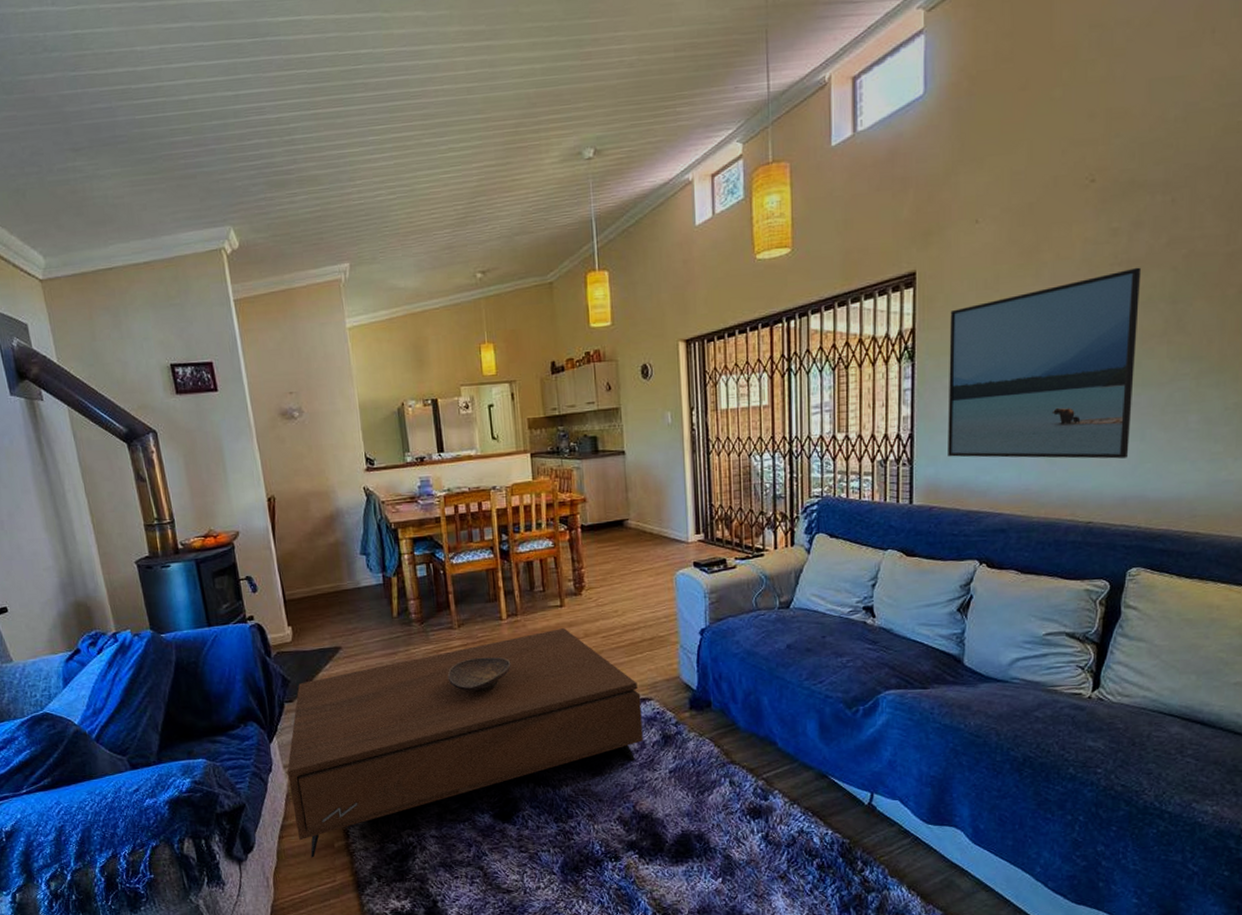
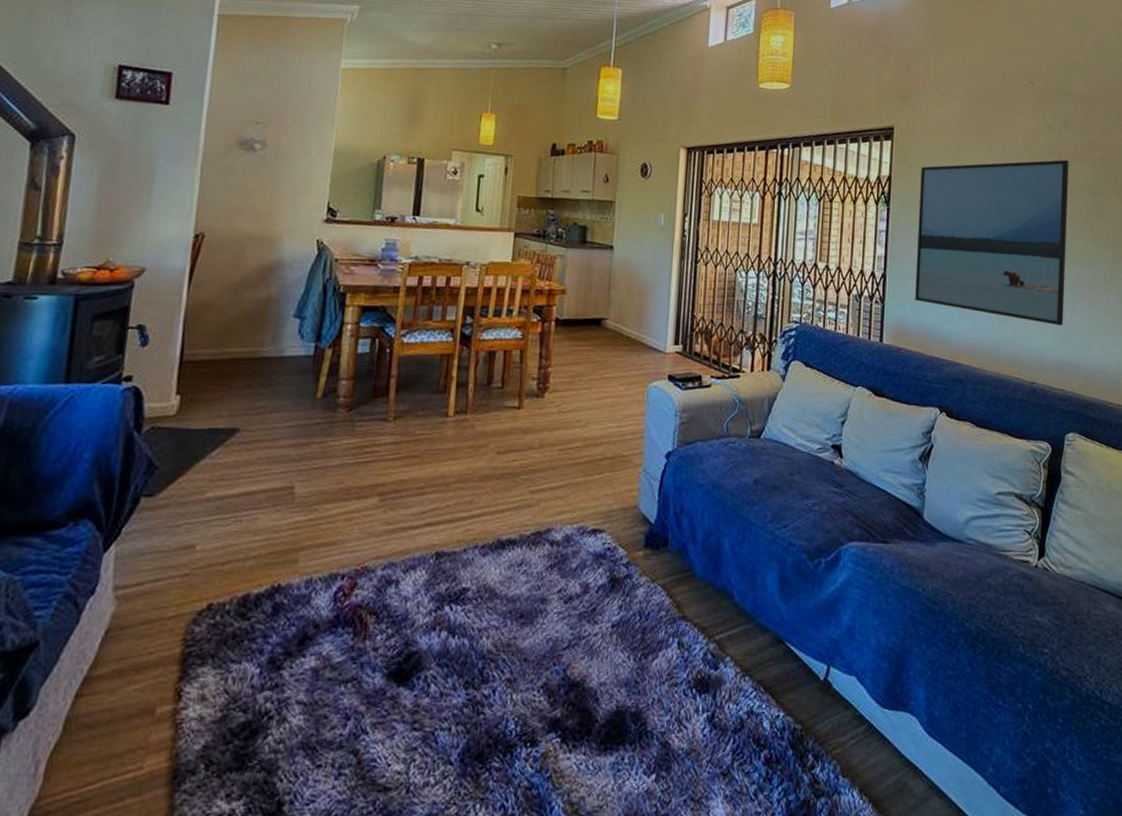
coffee table: present [287,628,643,858] -> none [105,434,592,730]
decorative bowl: present [447,657,511,693] -> none [366,460,449,506]

